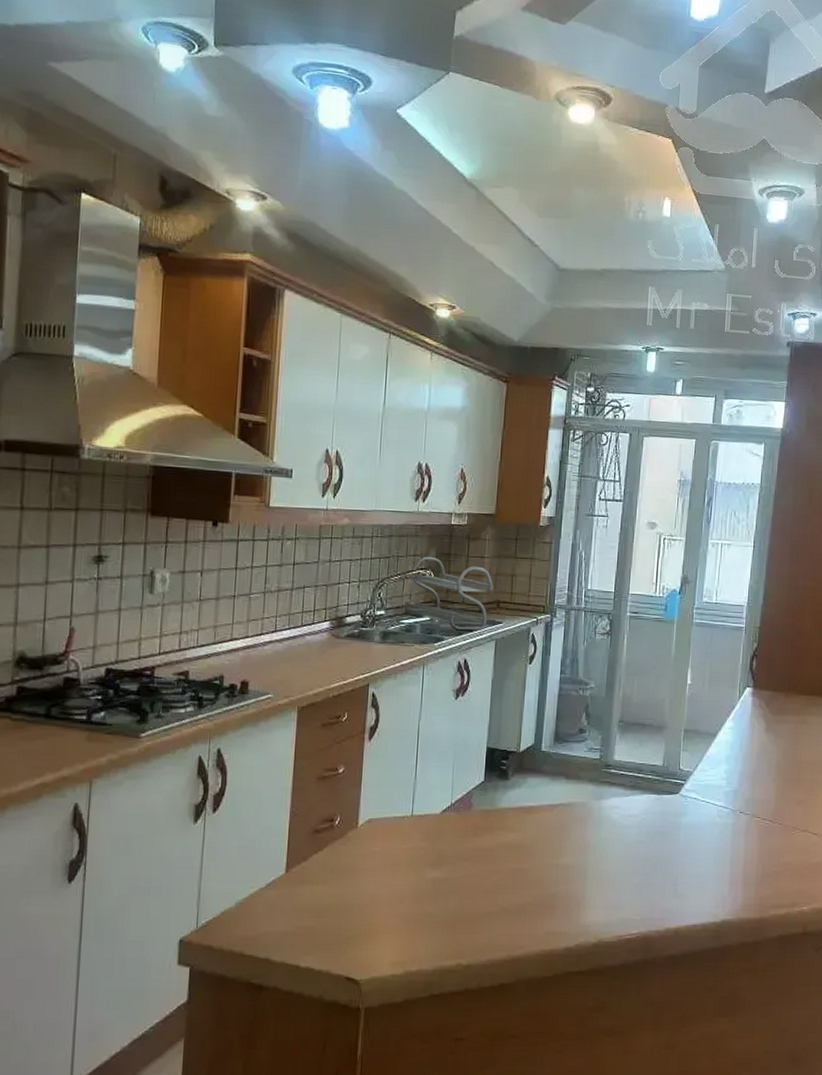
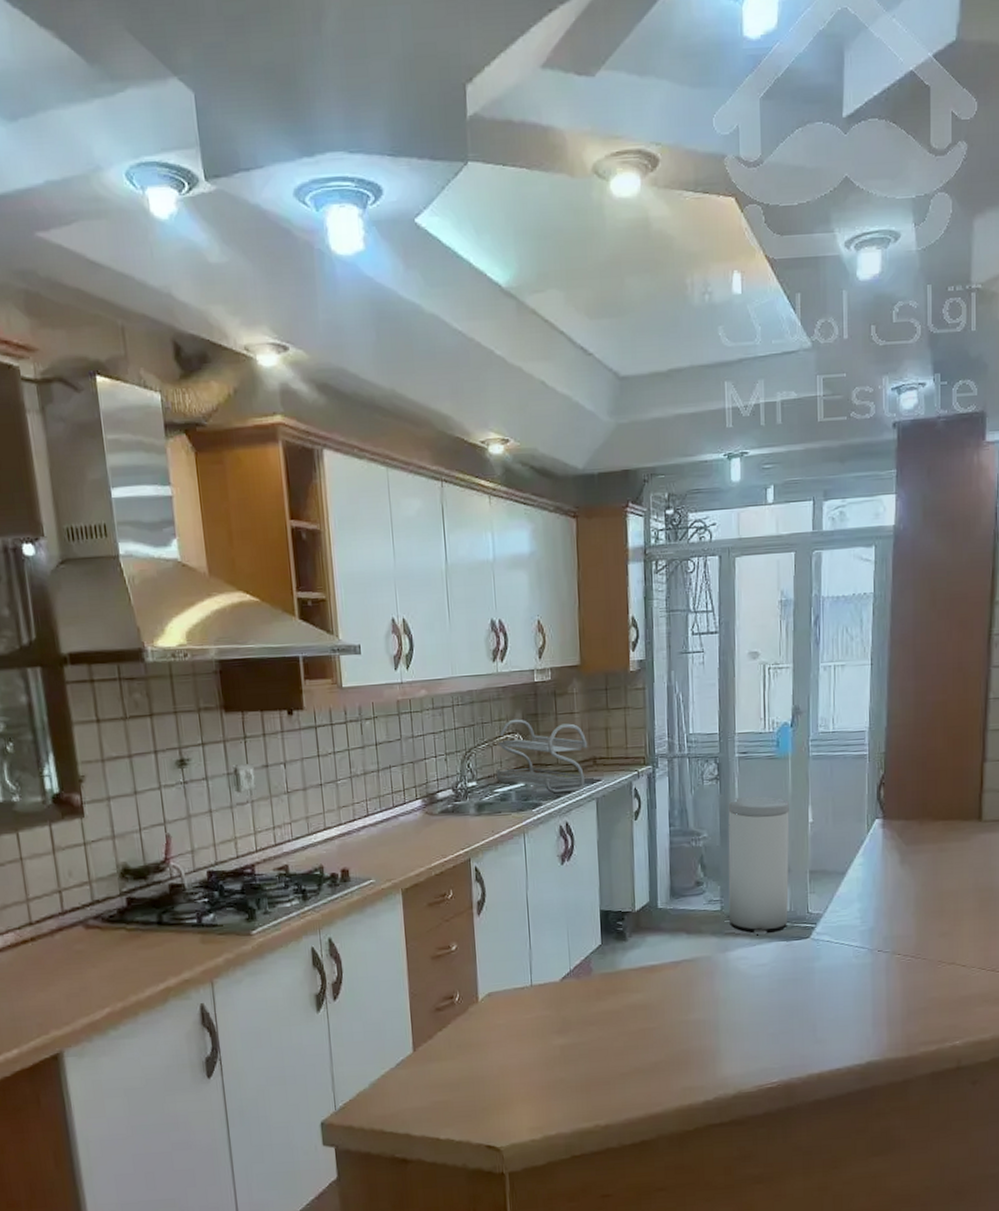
pedal bin: none [606,654,671,787] -> present [728,796,790,936]

